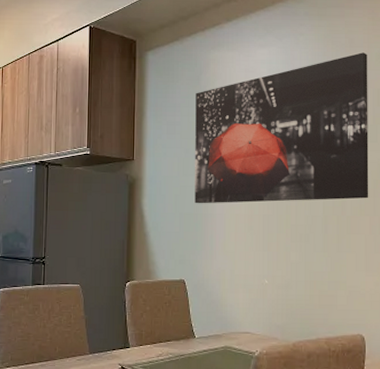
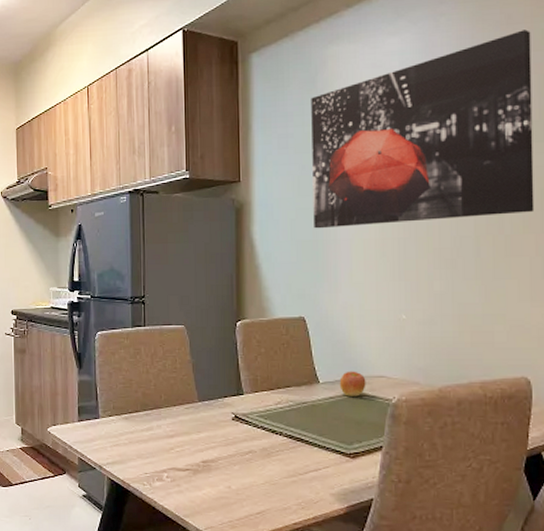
apple: none [212,327,234,350] -> present [339,371,366,397]

